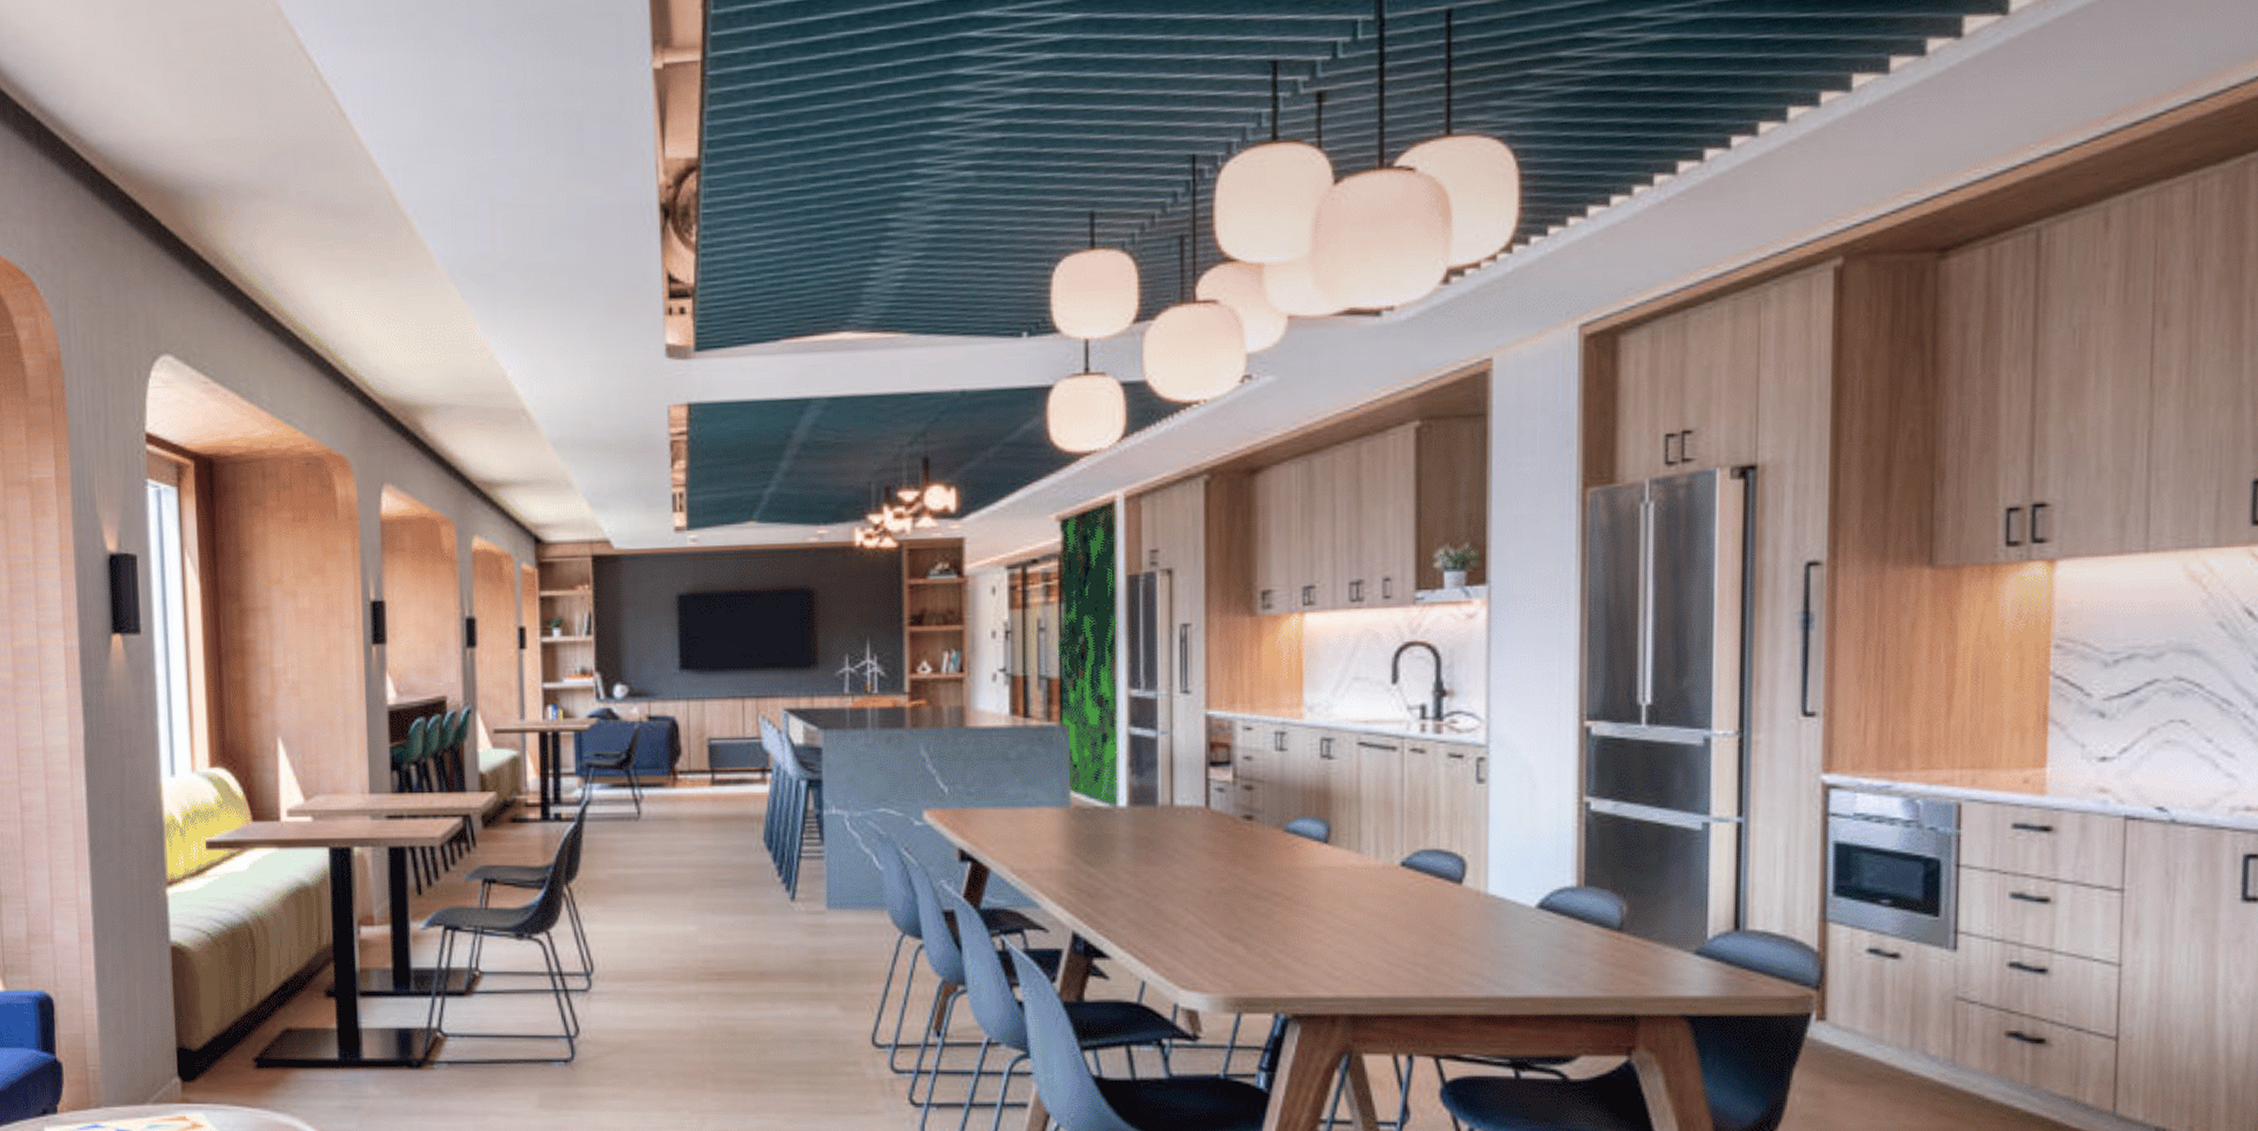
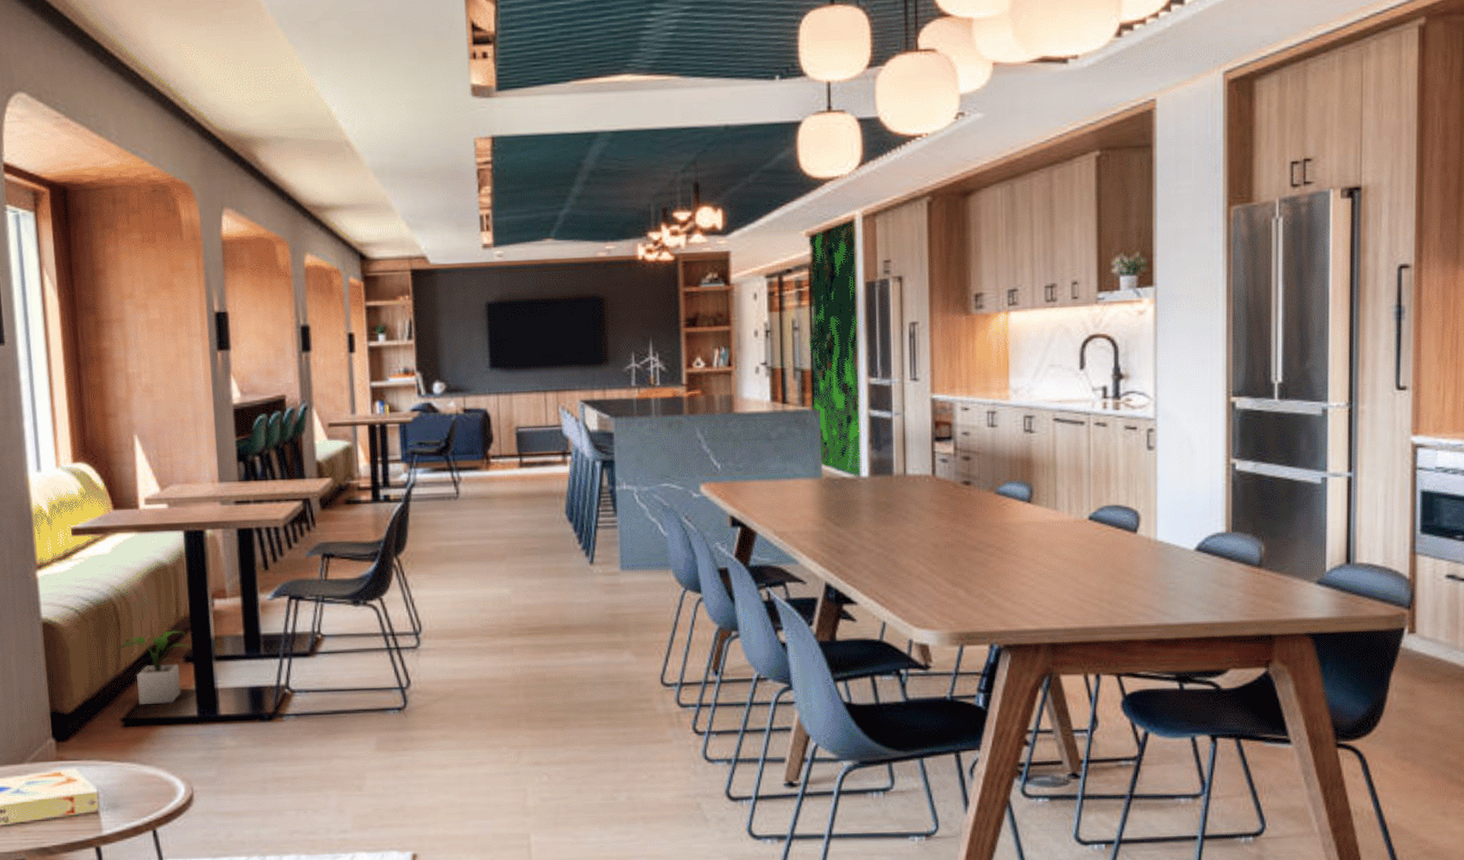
potted plant: none [252,960,334,1044] -> present [118,630,192,705]

